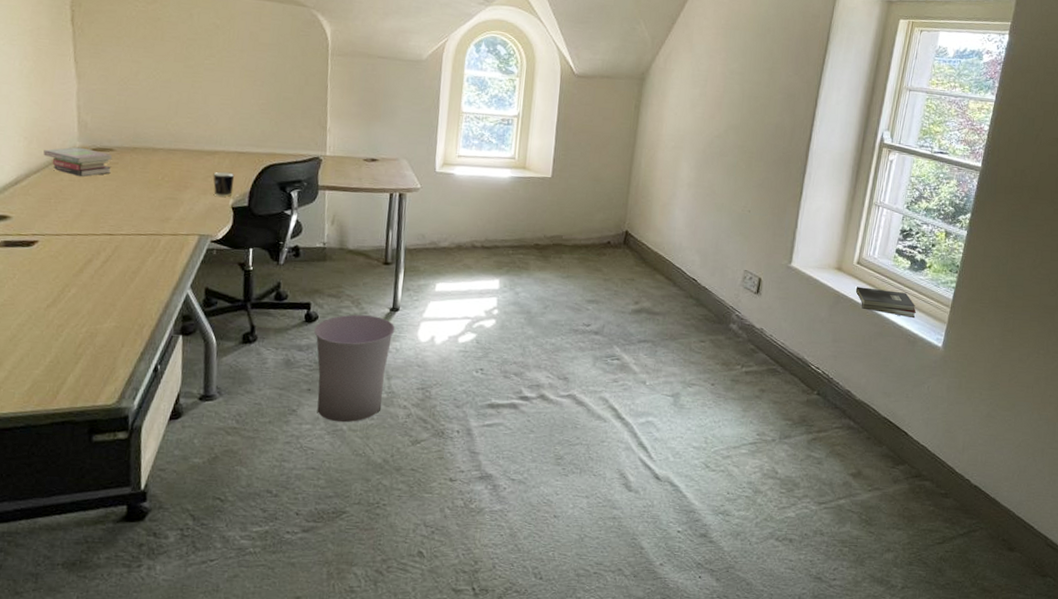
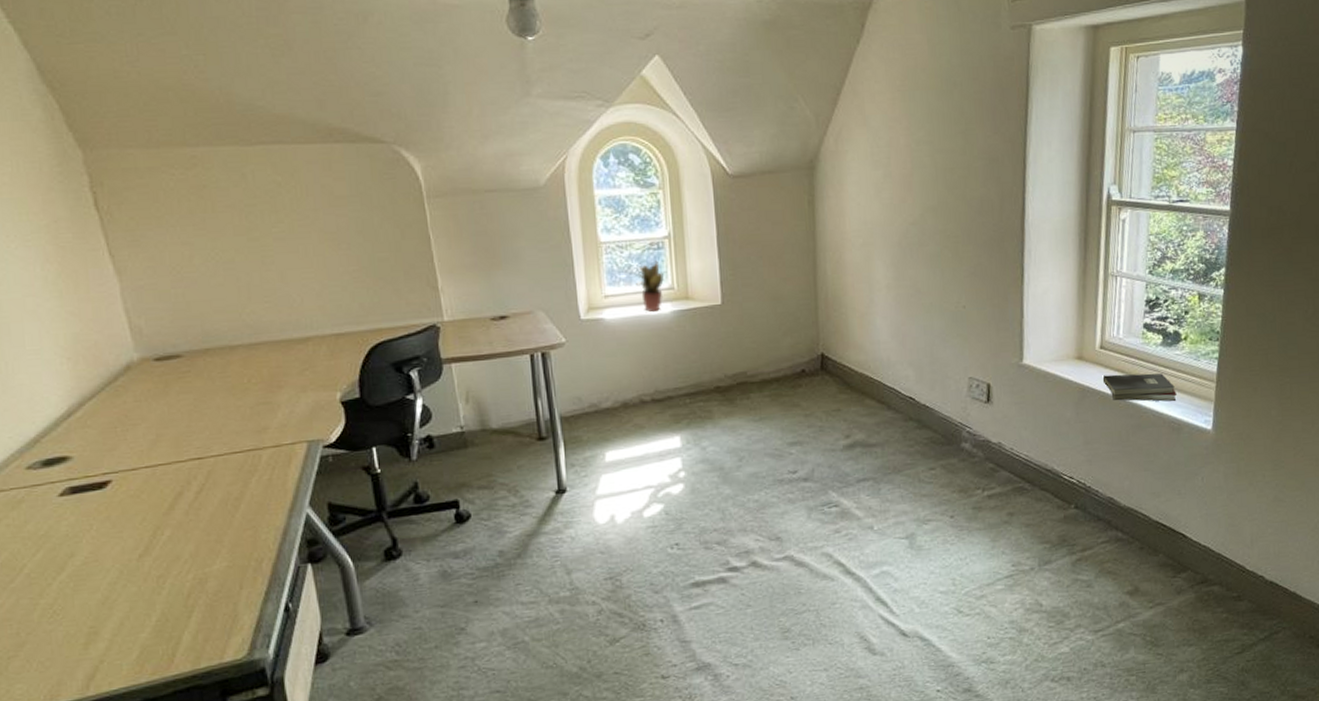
books: present [43,147,113,177] -> none [95,359,184,396]
mug: present [213,171,235,197] -> none [310,360,339,391]
waste bin: present [314,314,395,423] -> none [469,502,566,634]
potted plant: none [485,134,509,176] -> present [636,260,664,313]

